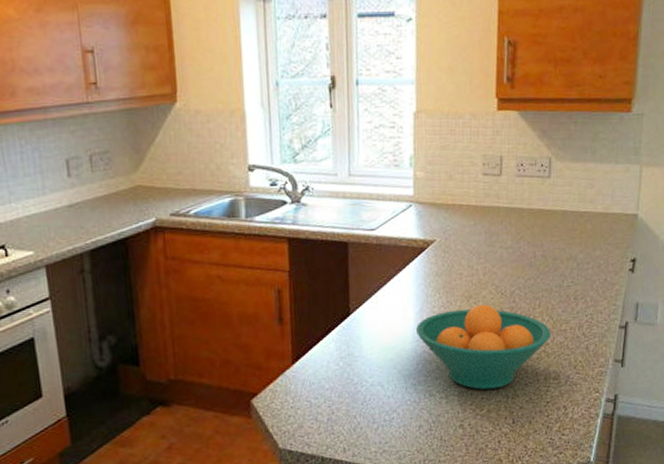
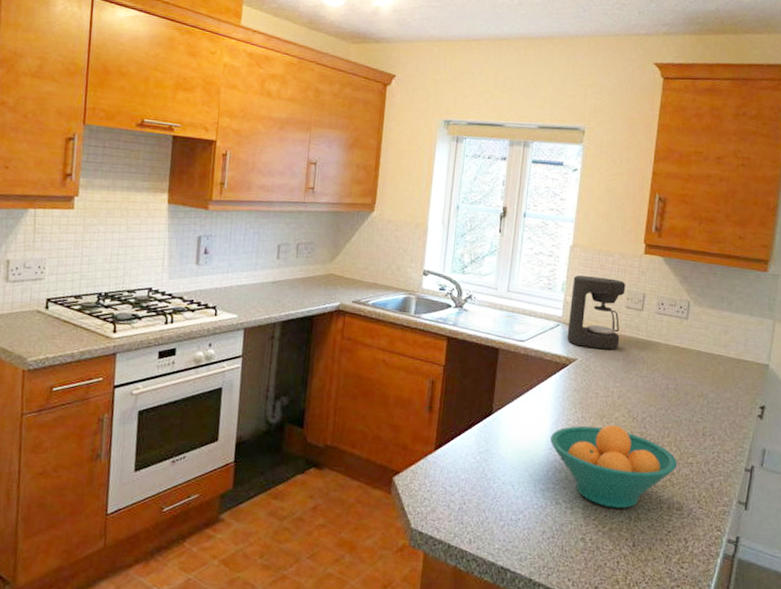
coffee maker: none [421,144,480,226] -> present [567,275,626,350]

